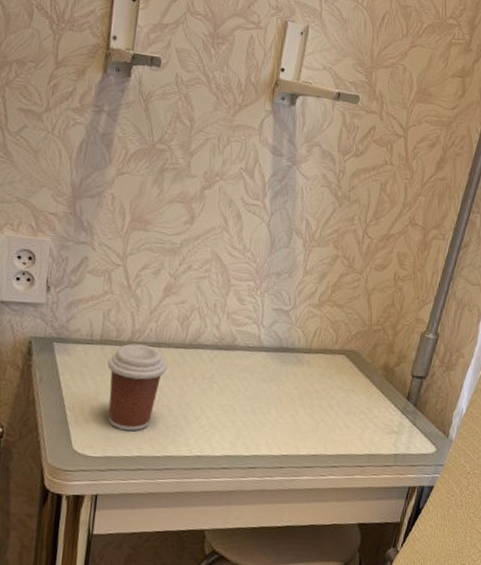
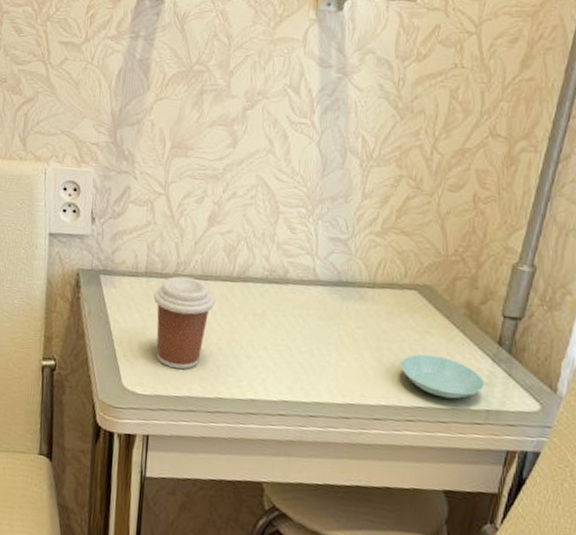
saucer: none [328,409,394,447] -> present [400,354,484,399]

